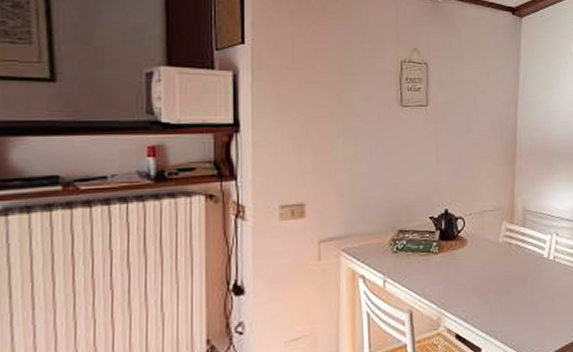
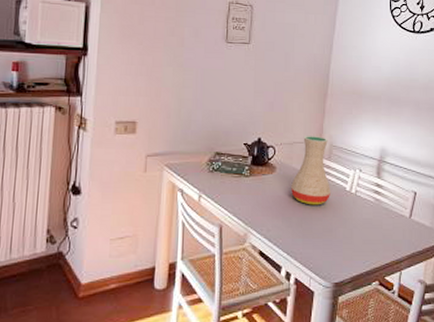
vase: none [485,202,529,278] -> present [291,136,332,205]

